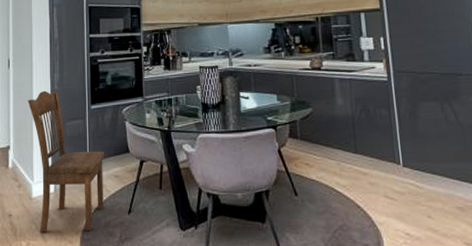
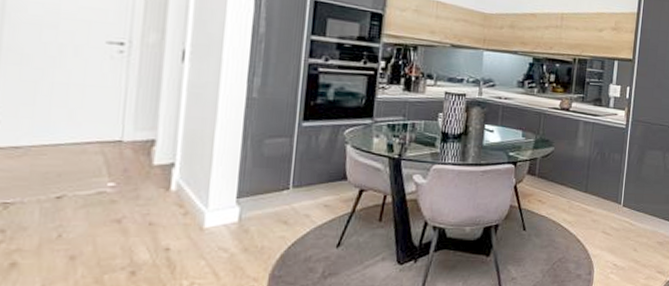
dining chair: present [27,90,105,233] -> none [208,97,315,270]

